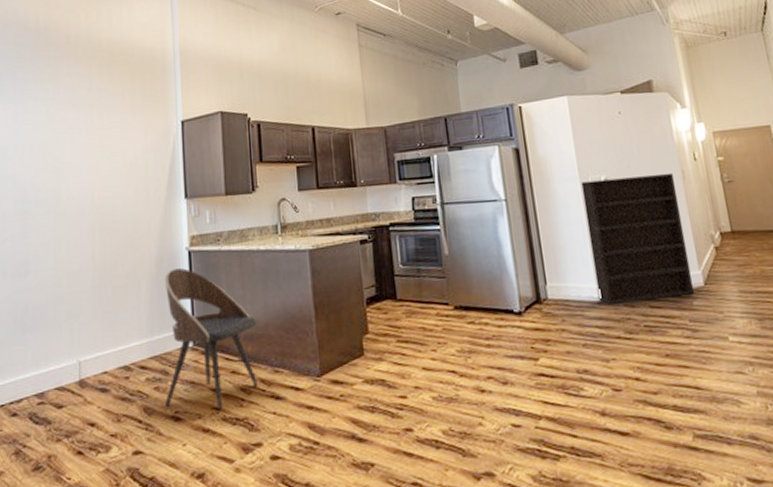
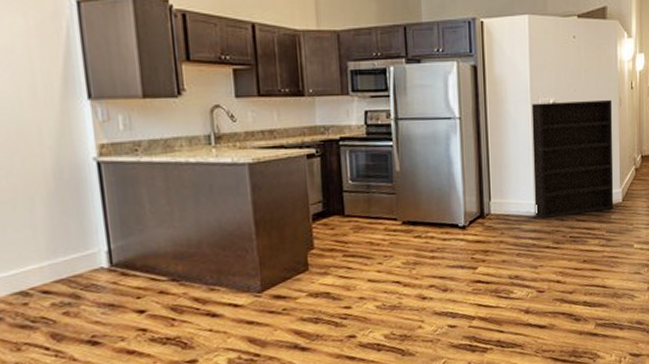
dining chair: present [165,268,258,411] -> none [67,181,191,332]

